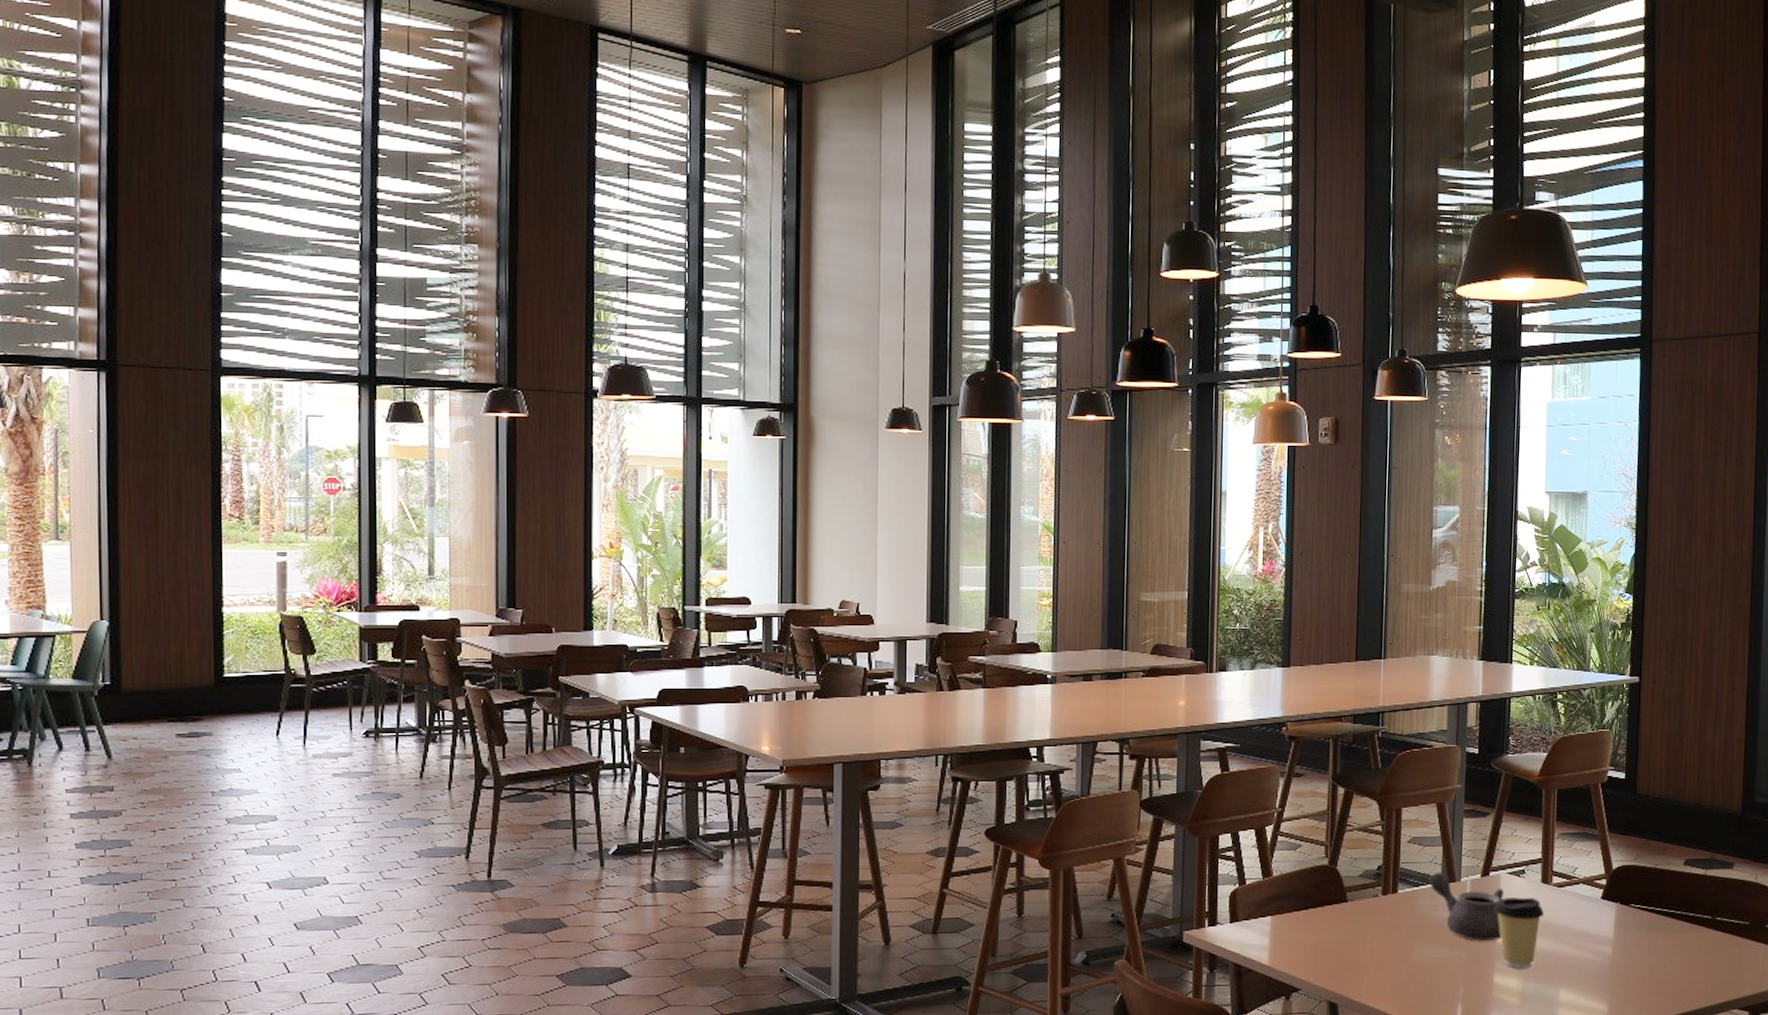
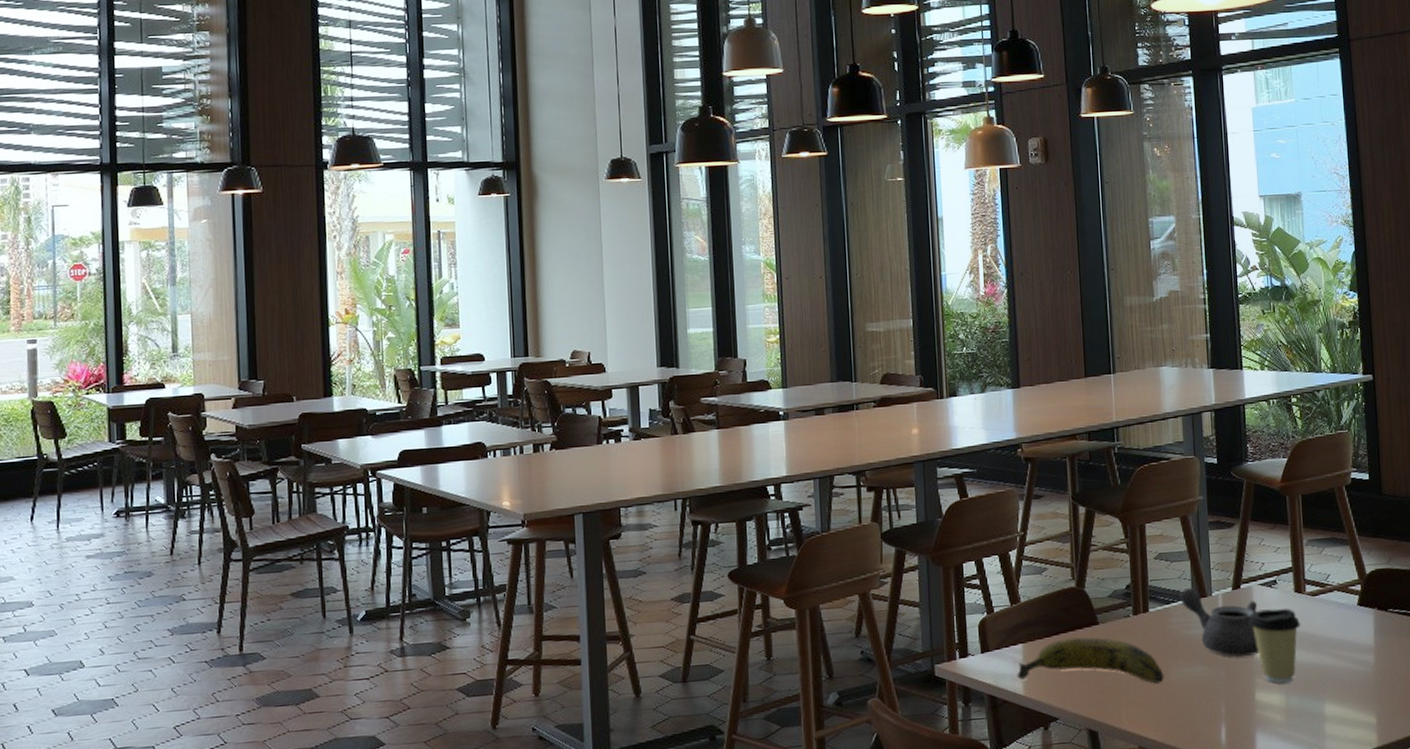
banana: none [1263,913,1407,962] -> present [1017,637,1164,684]

